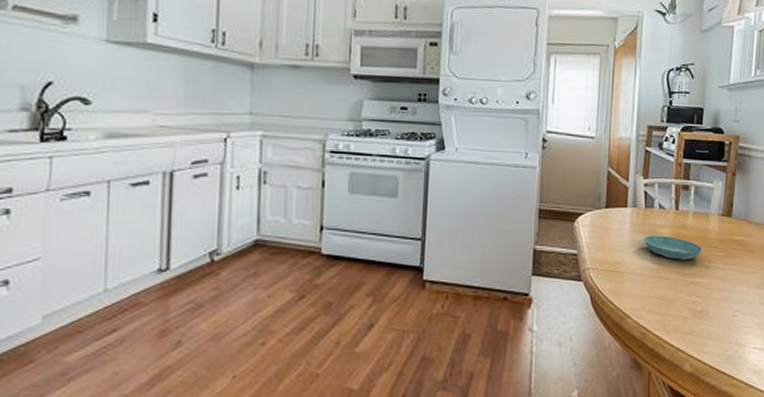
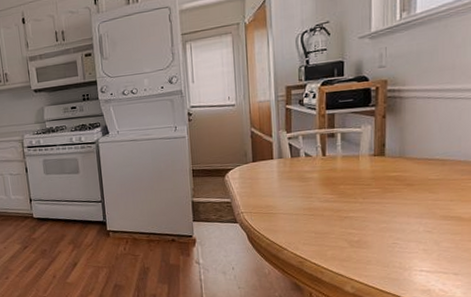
saucer: present [643,235,703,260] -> none [292,179,355,199]

